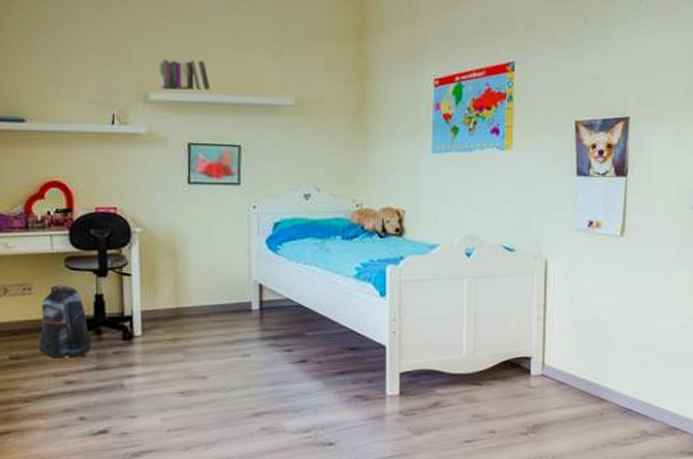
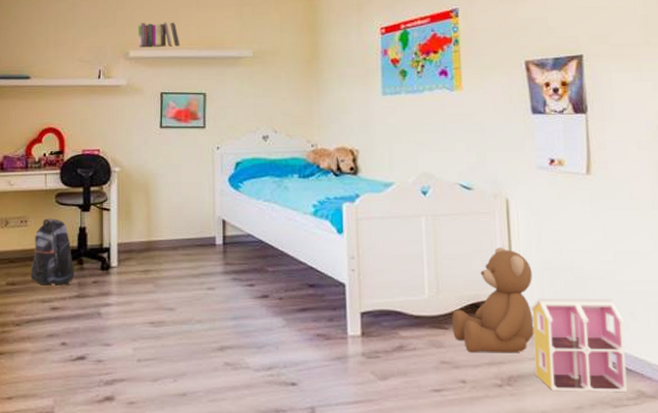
teddy bear: none [486,307,563,406] -> present [452,247,534,353]
dollhouse: none [557,351,638,436] -> present [530,298,628,393]

